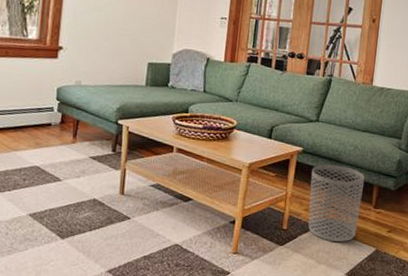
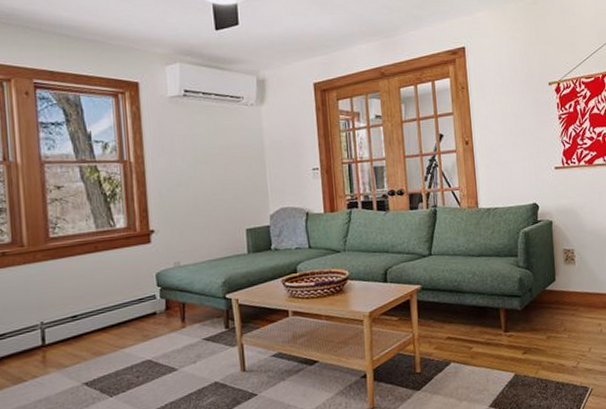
waste bin: present [308,164,365,243] -> none [435,295,492,376]

